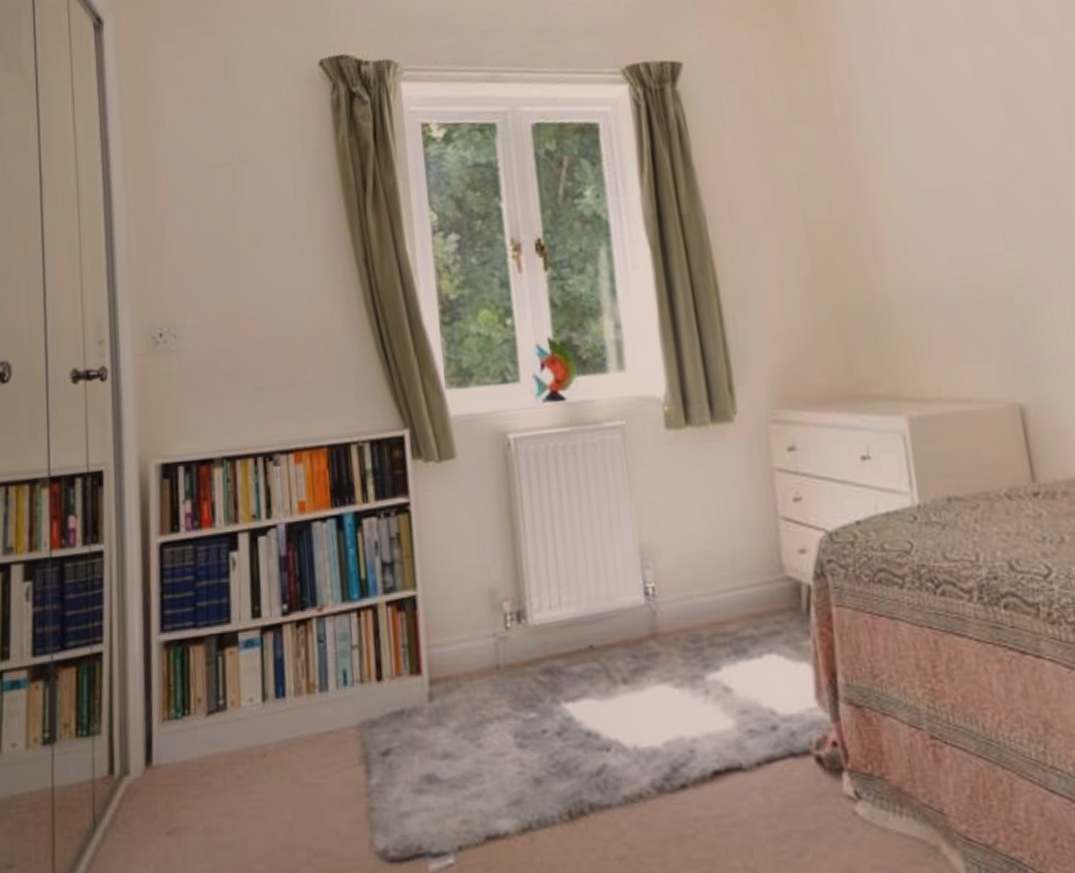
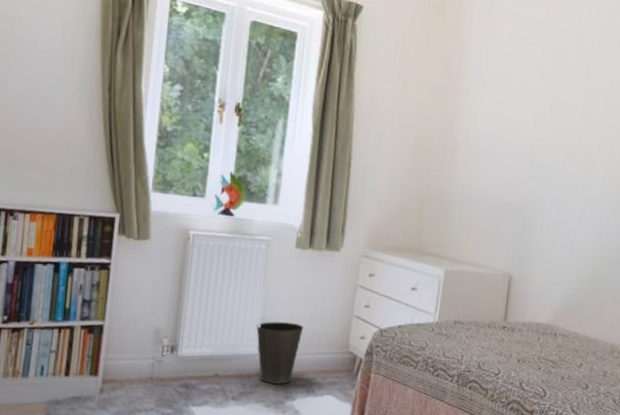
waste basket: none [633,545,707,648] -> present [256,321,304,384]

